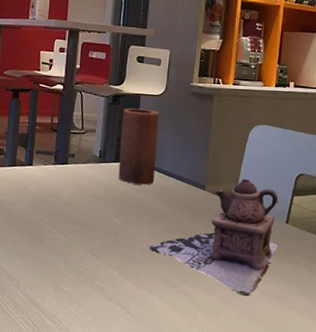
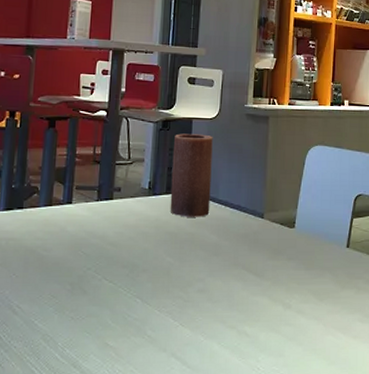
teapot: present [149,179,279,297] -> none [205,204,340,331]

